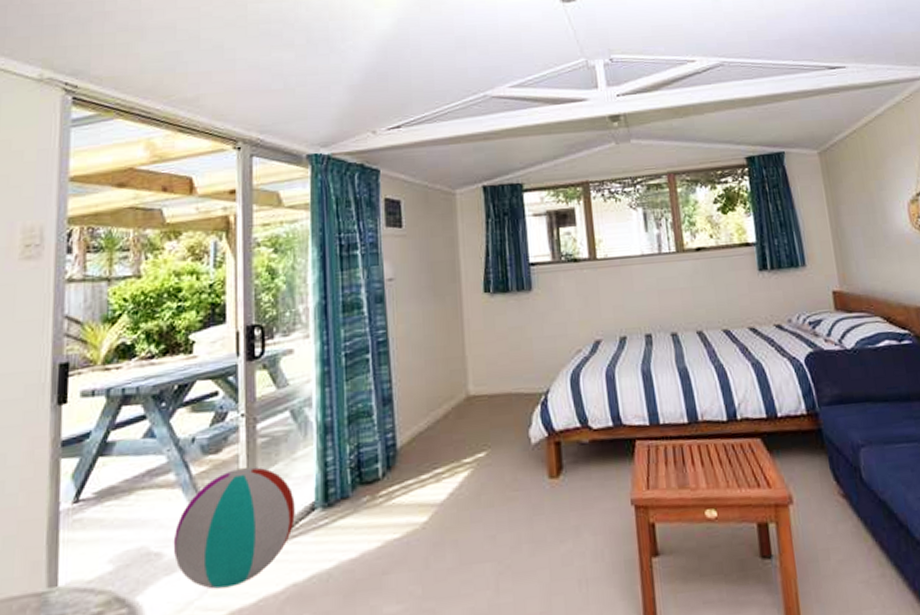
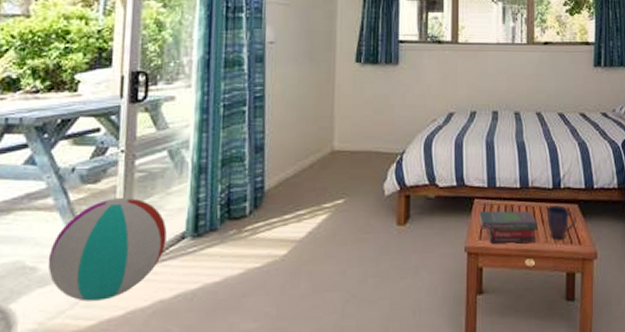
books: none [643,450,716,493] -> present [479,210,538,244]
mug: none [724,441,761,483] -> present [546,205,576,239]

